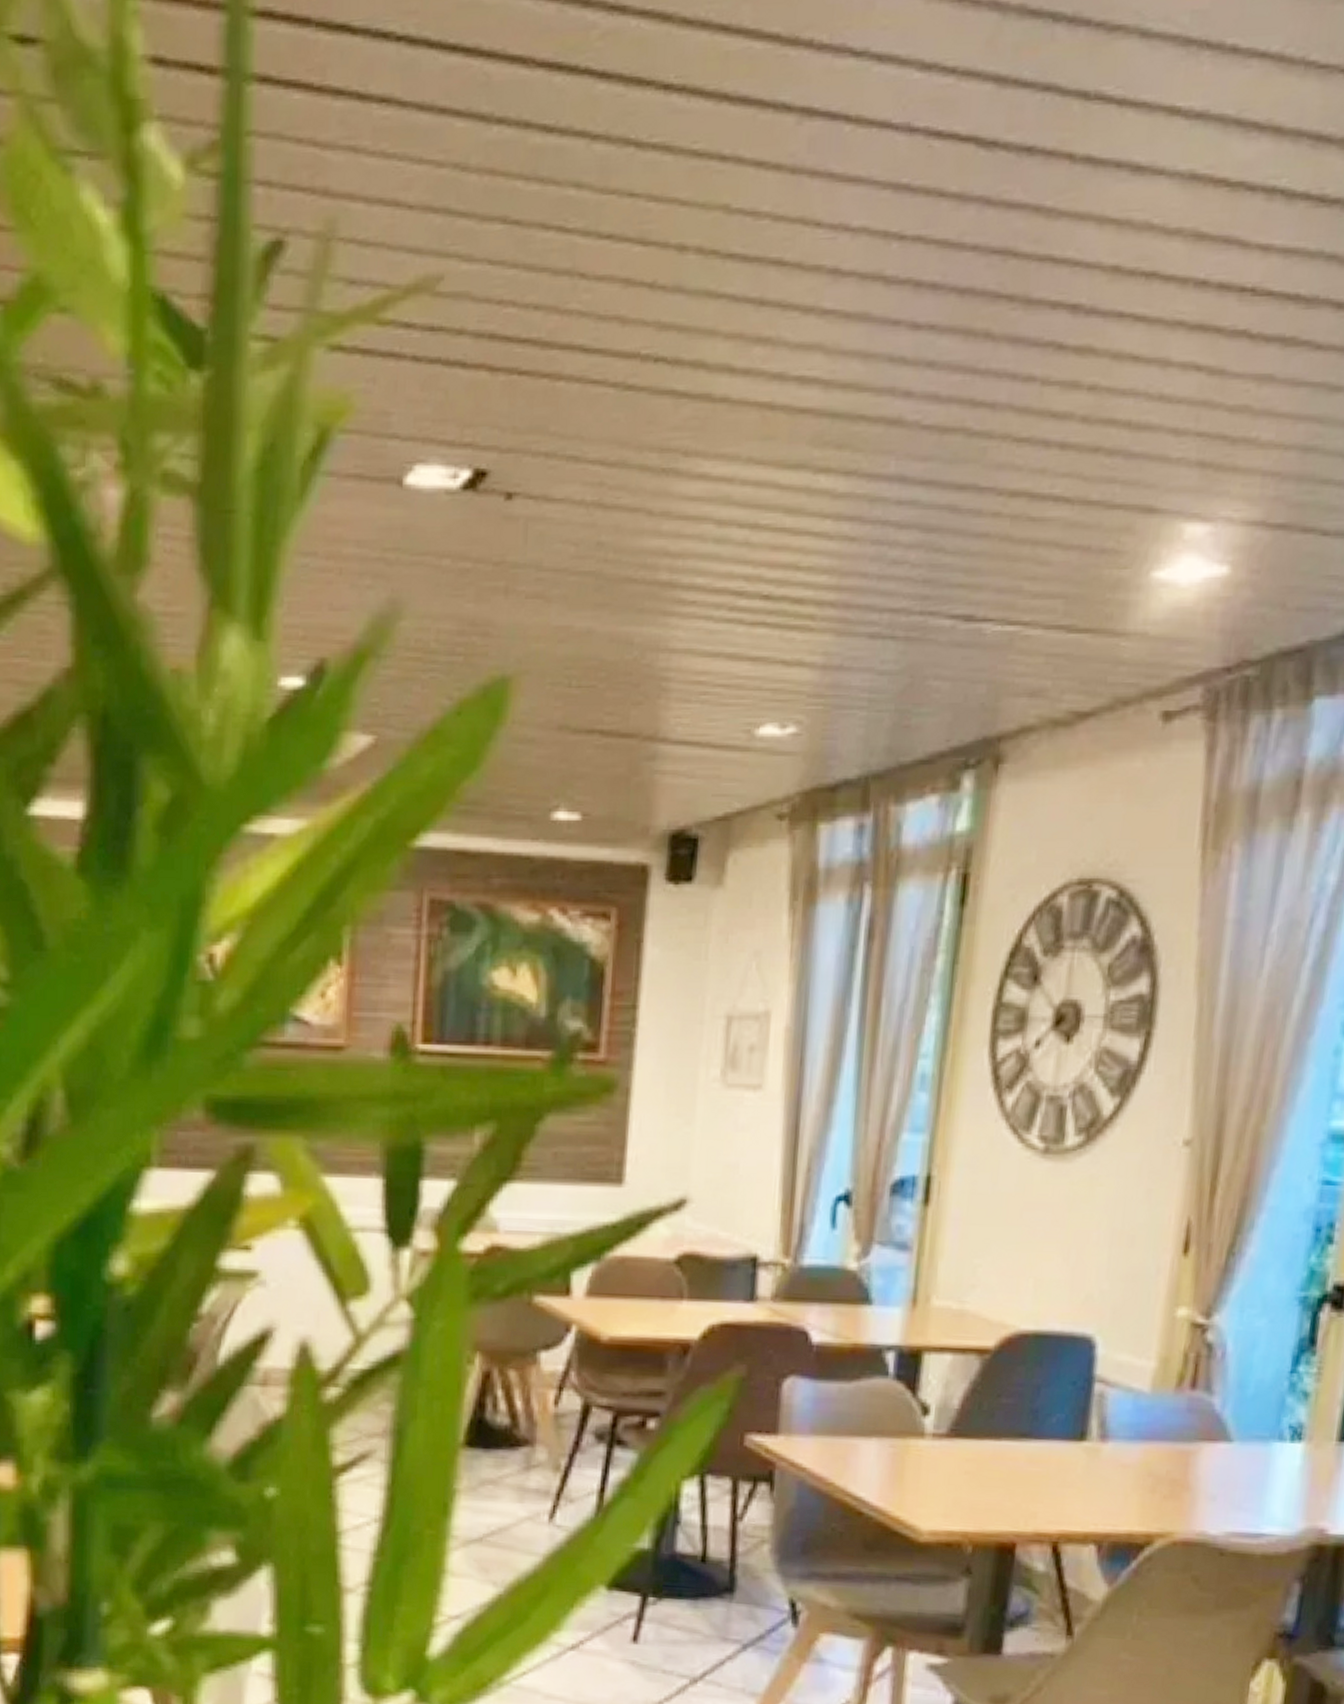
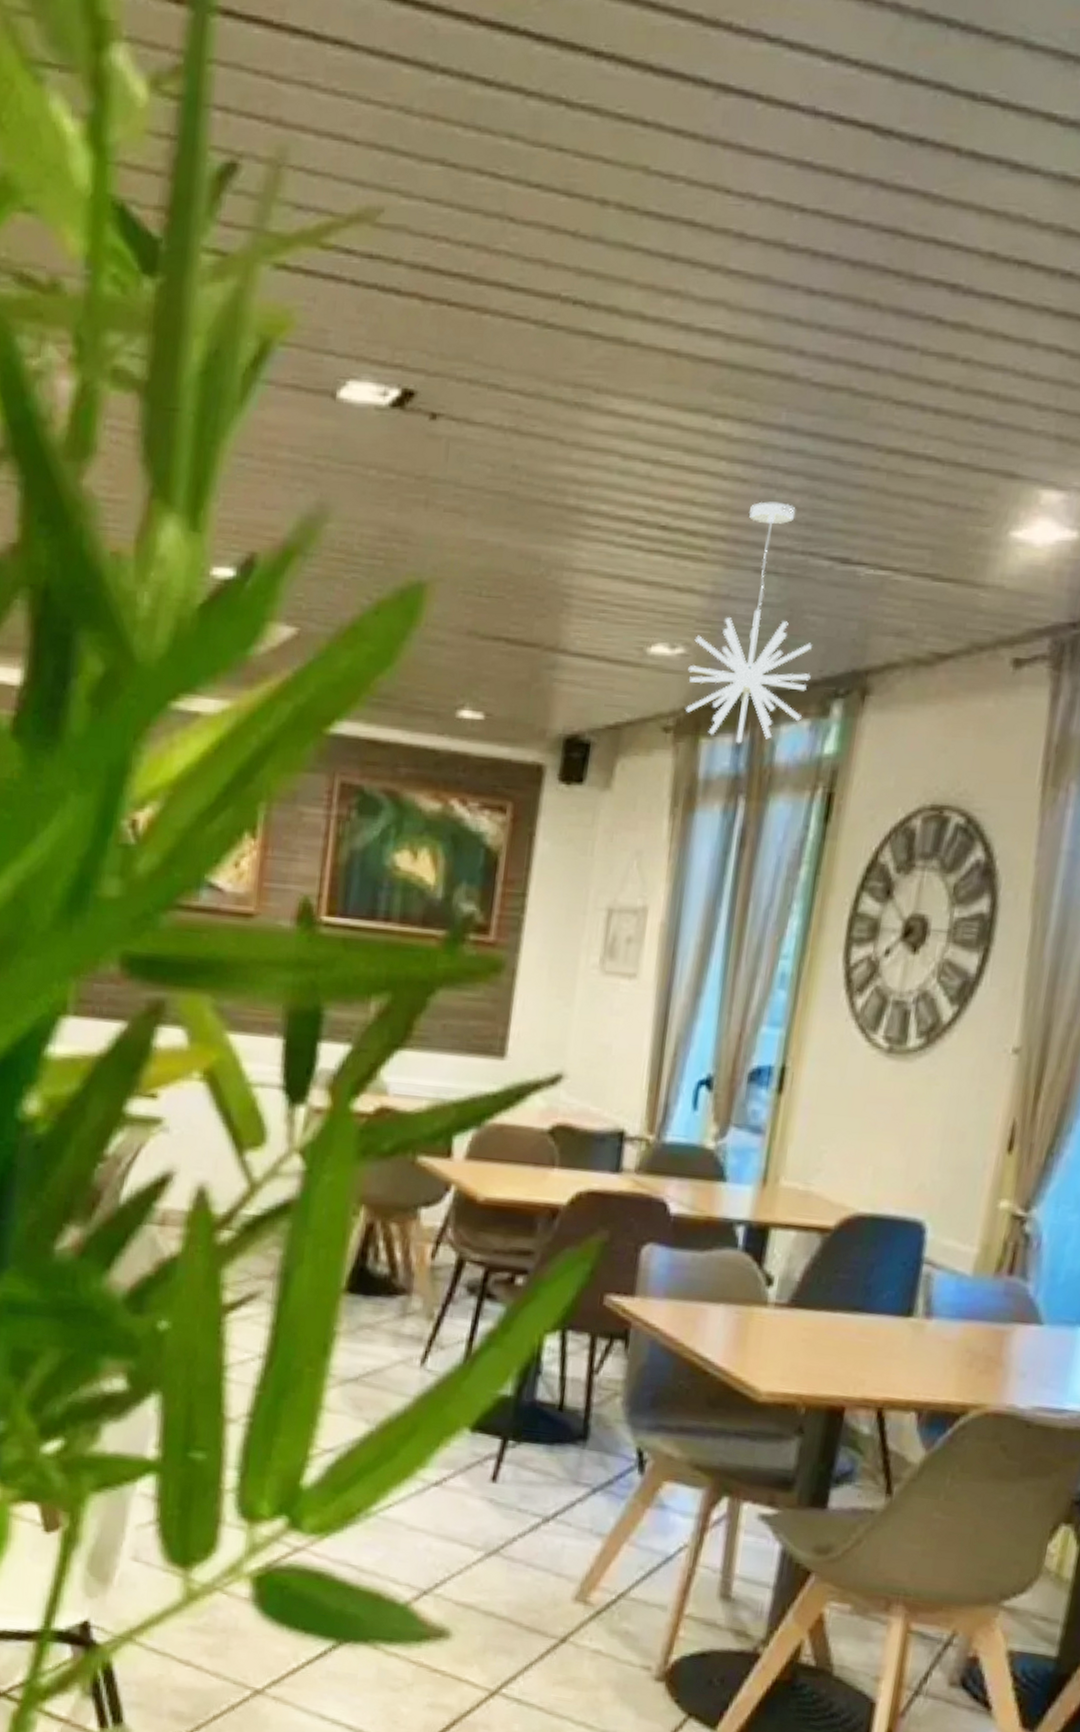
pendant light: none [800,560,938,827] -> present [685,501,813,744]

